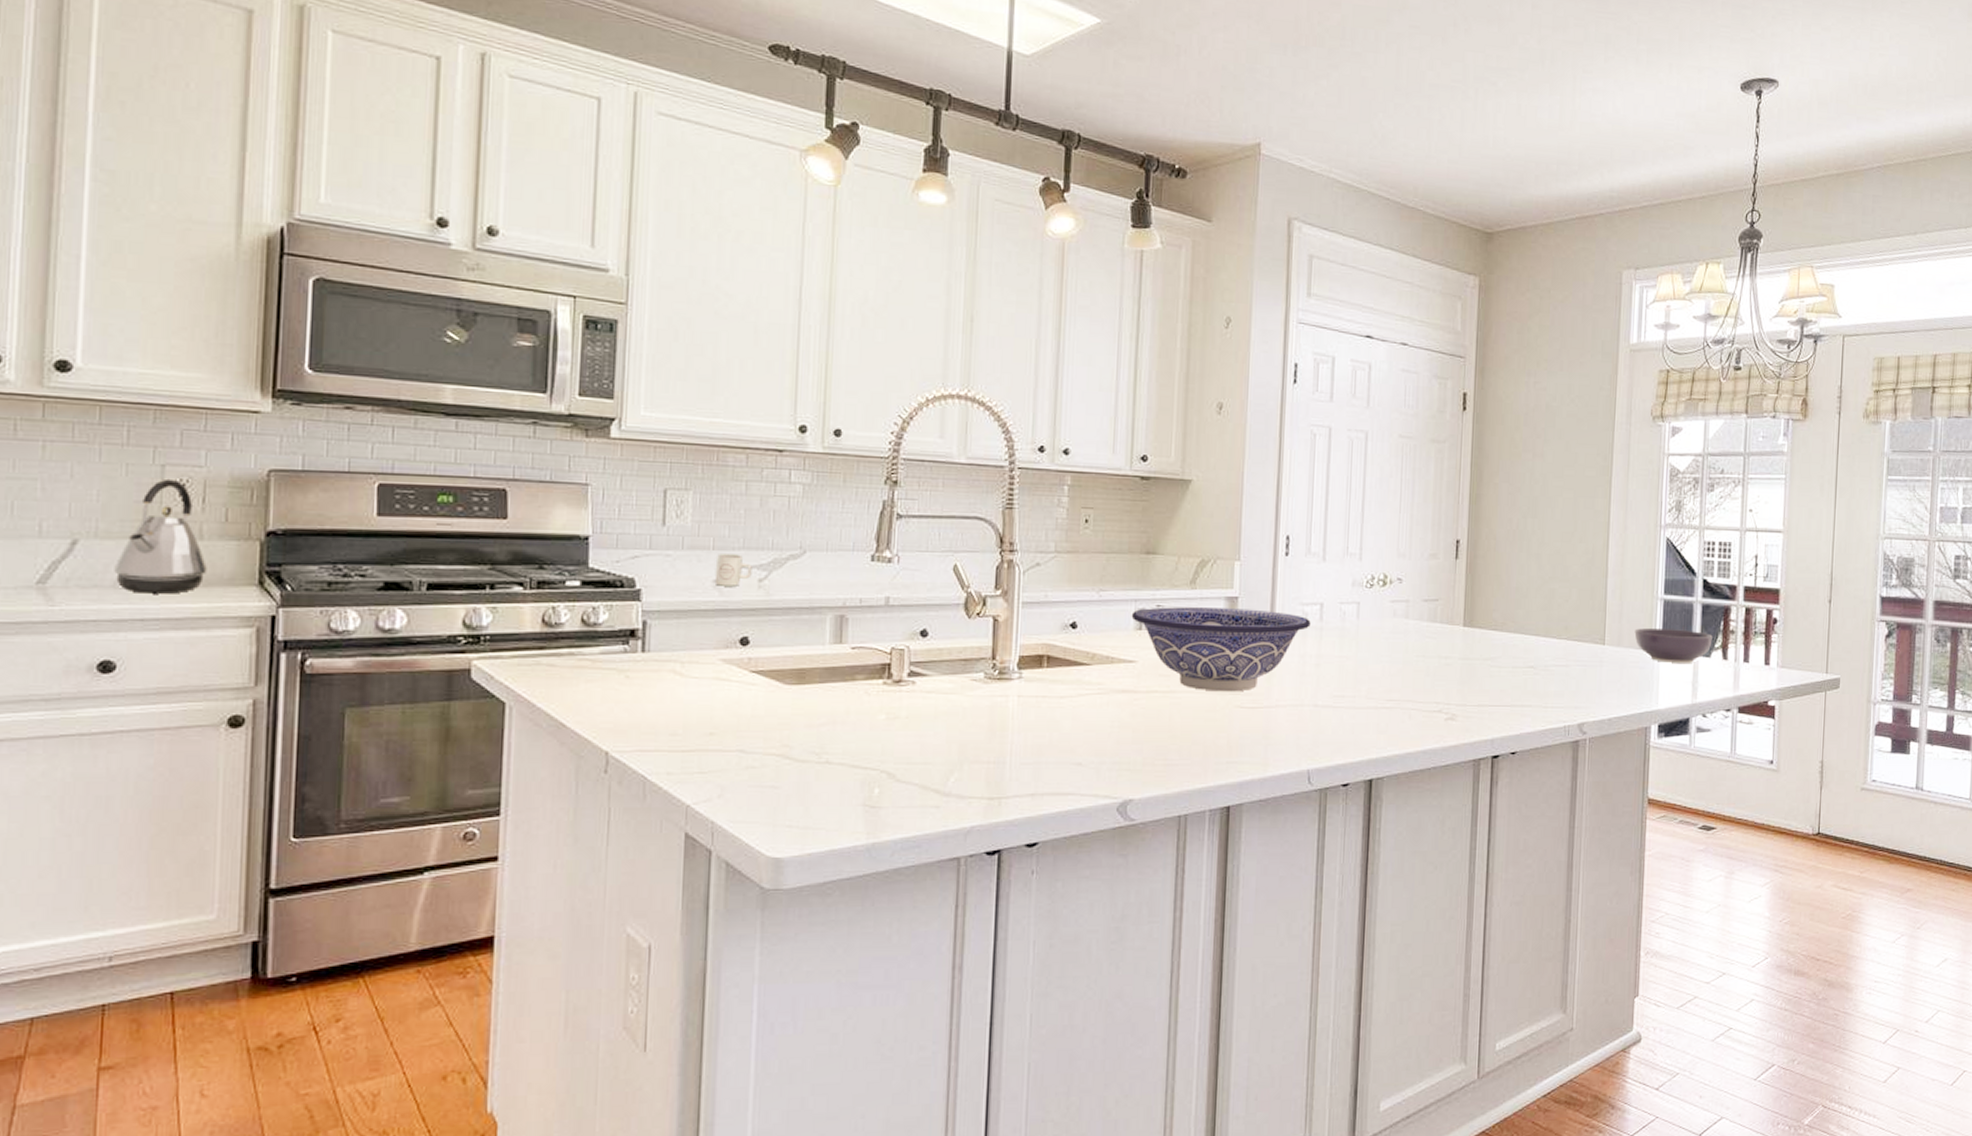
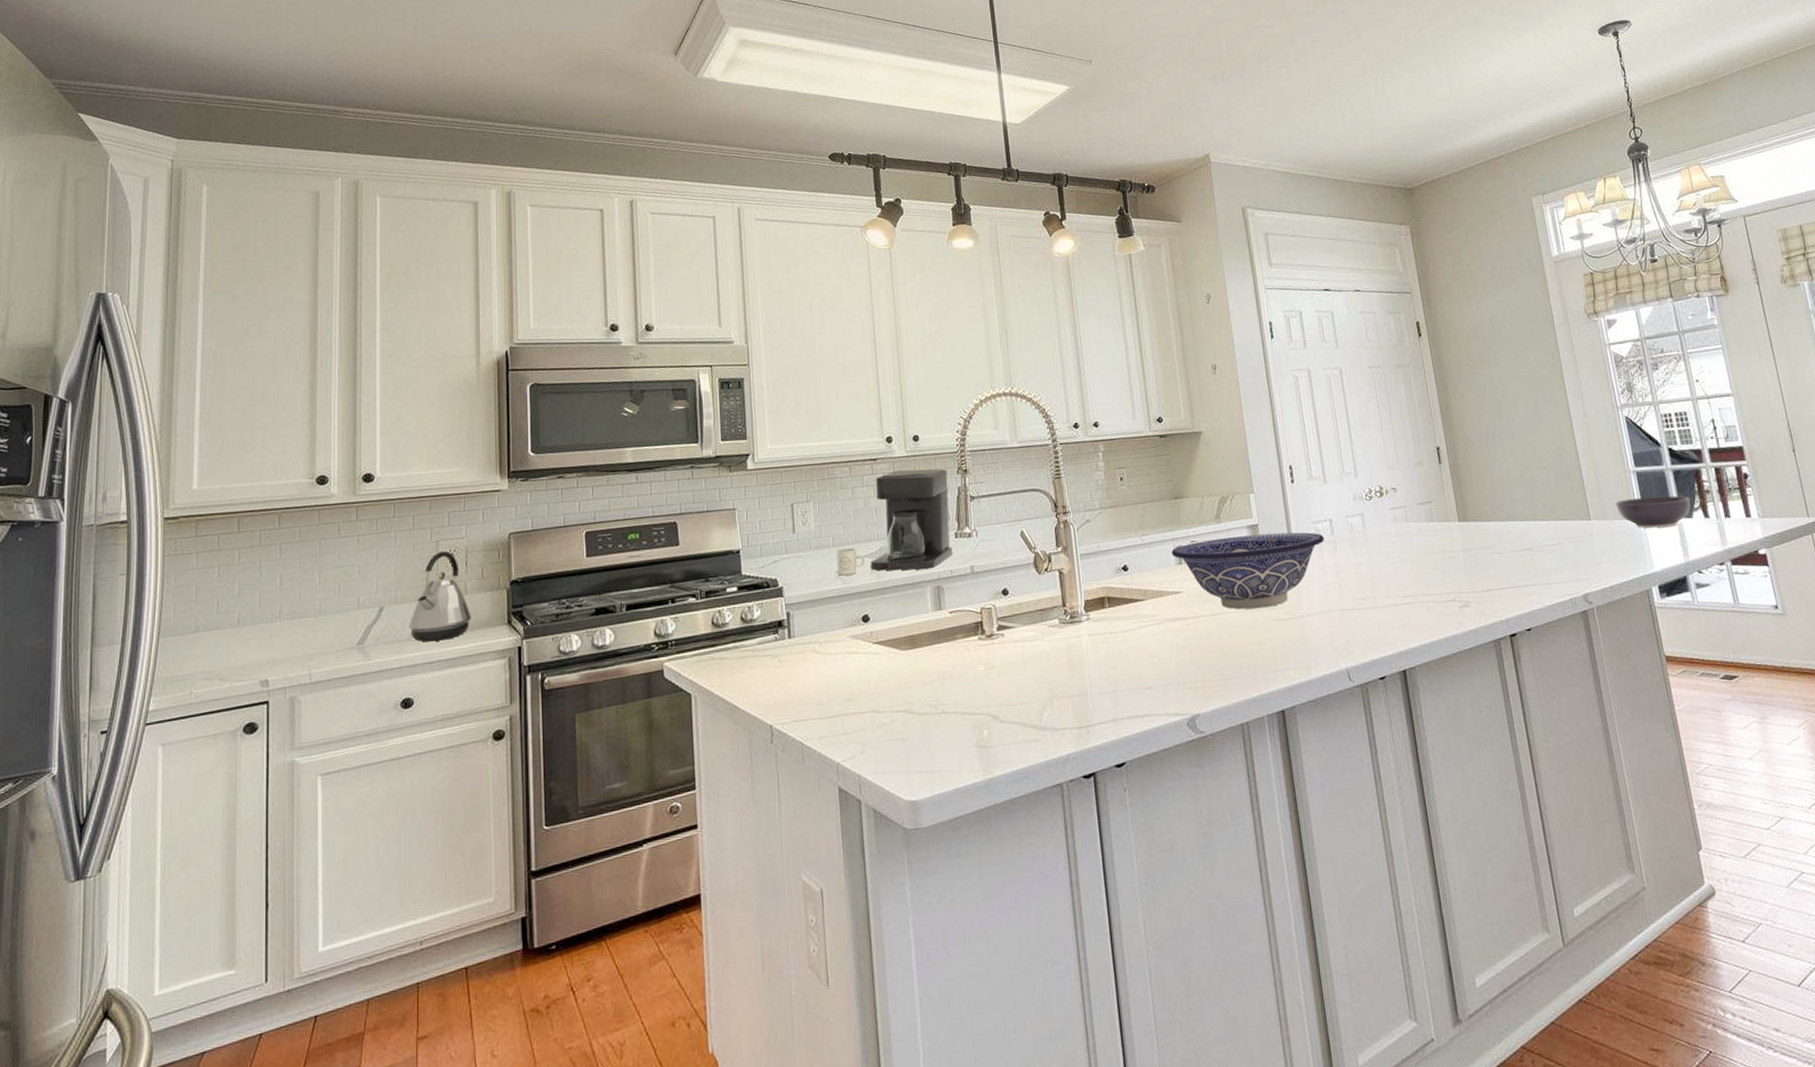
coffee maker: none [758,469,872,594] -> present [870,468,953,571]

